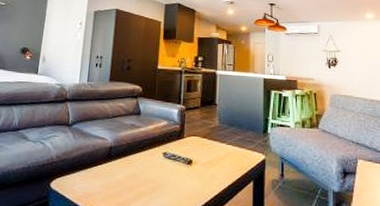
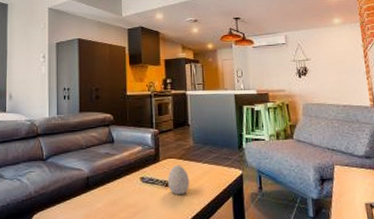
decorative egg: none [189,143,211,174] -> present [167,165,189,194]

